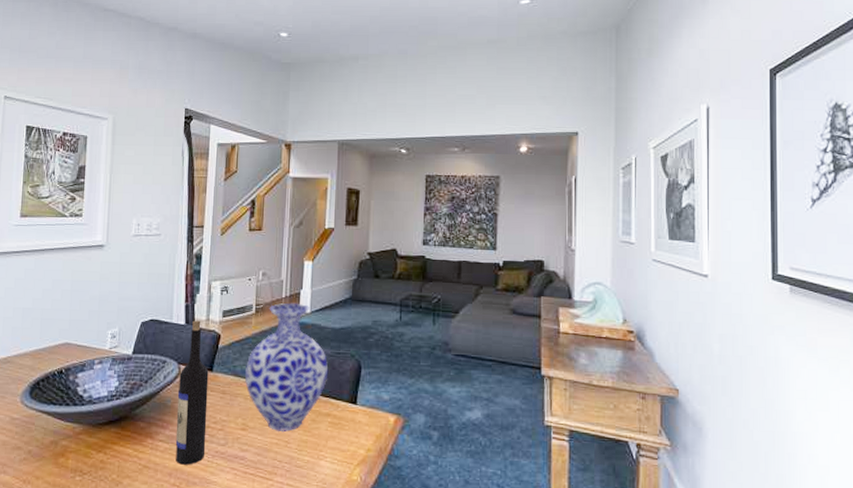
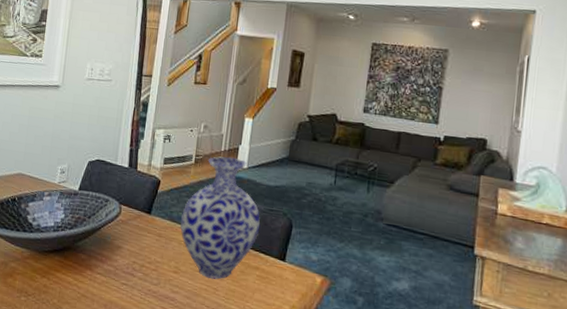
wine bottle: present [175,320,209,465] -> none [111,164,147,300]

